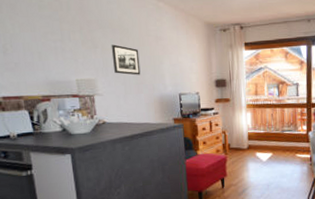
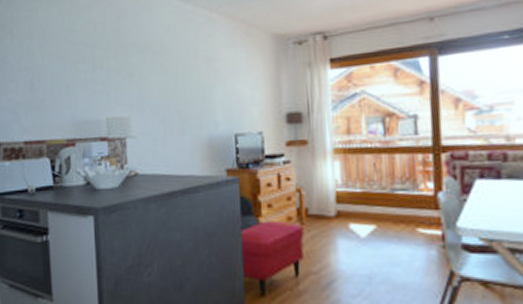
picture frame: present [111,44,141,75] -> none [149,71,185,111]

